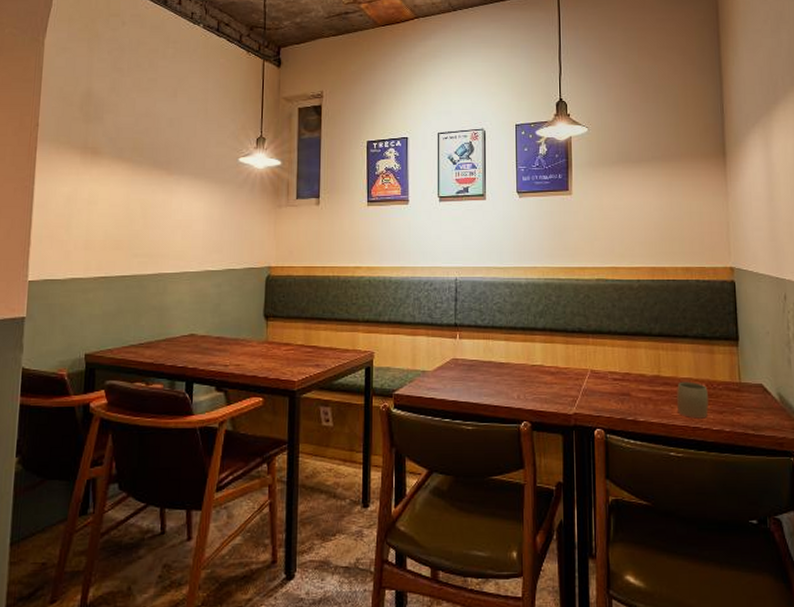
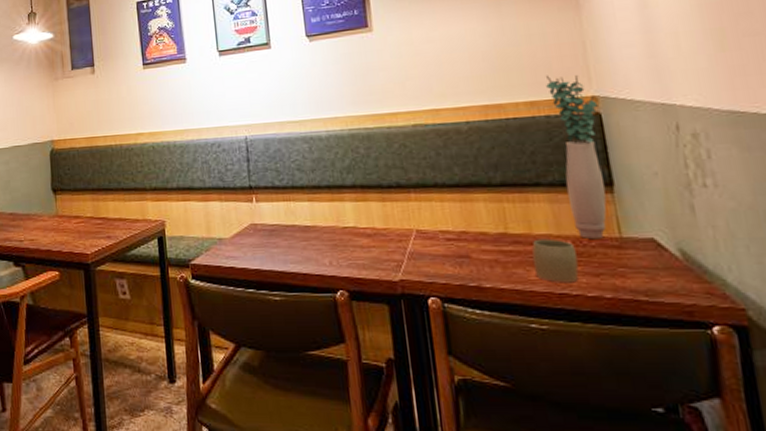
vase: none [699,247,734,384] -> present [546,75,607,240]

